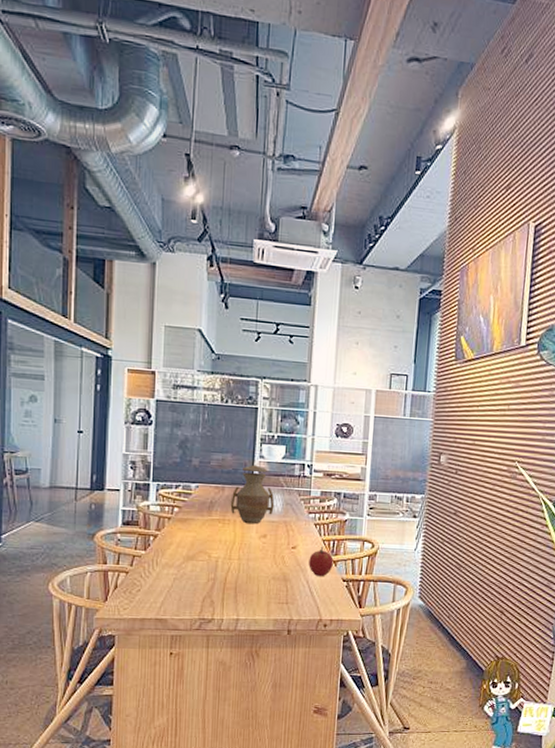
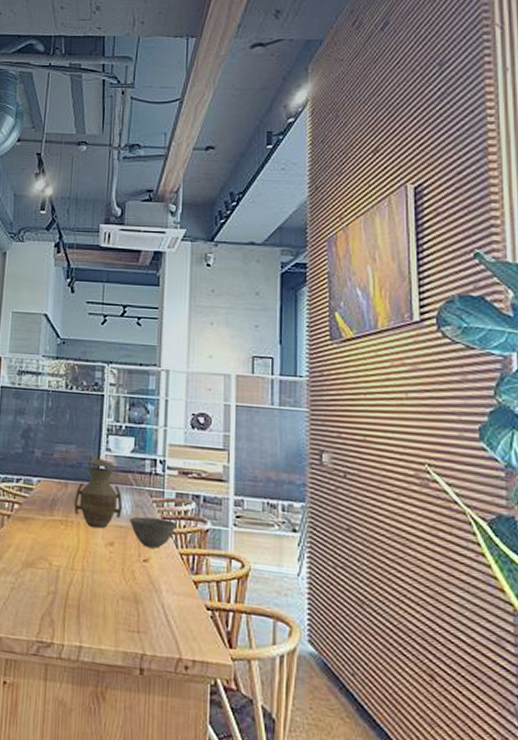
bowl: none [280,512,321,537] -> present [129,516,177,549]
apple: present [309,546,334,576] -> none [164,561,194,601]

